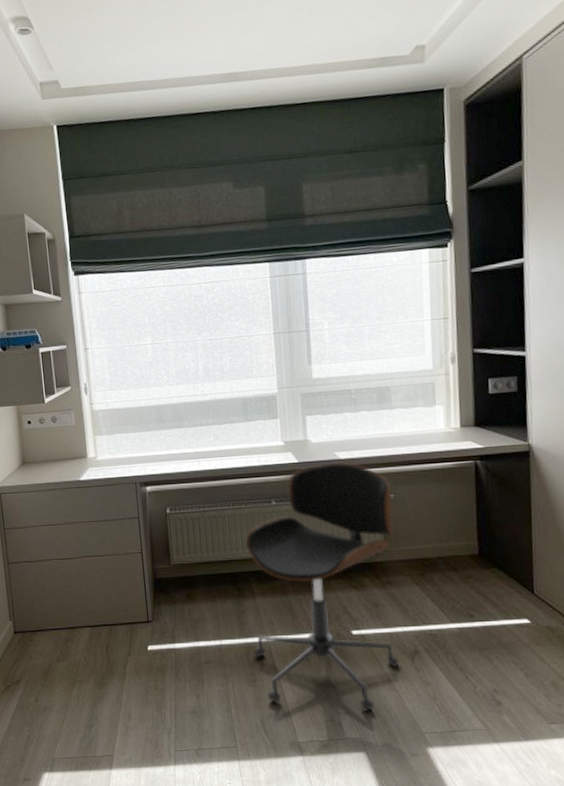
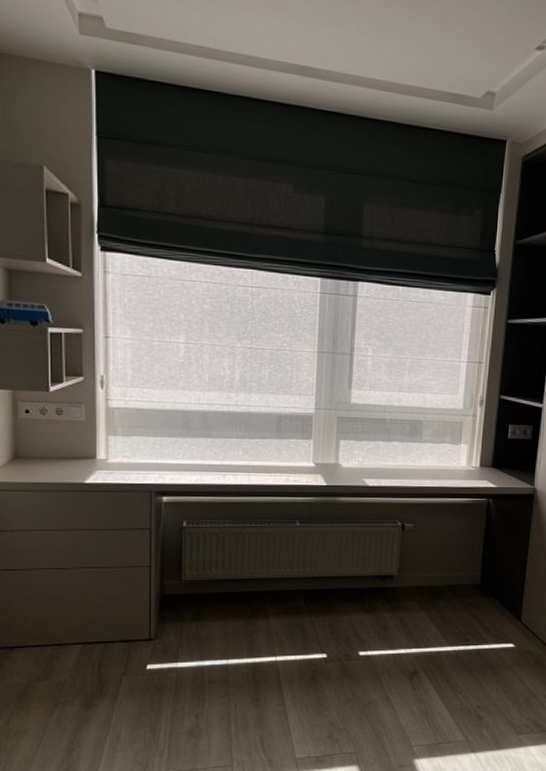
office chair: present [245,462,400,712] -> none [261,488,412,728]

